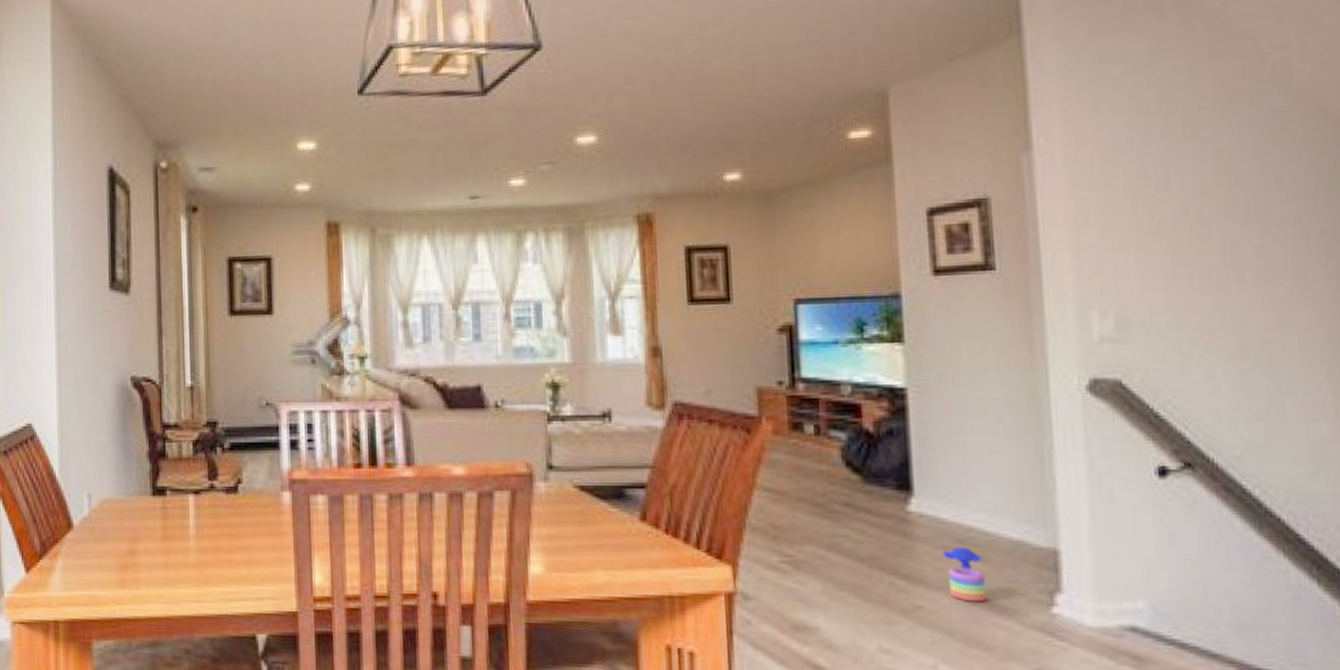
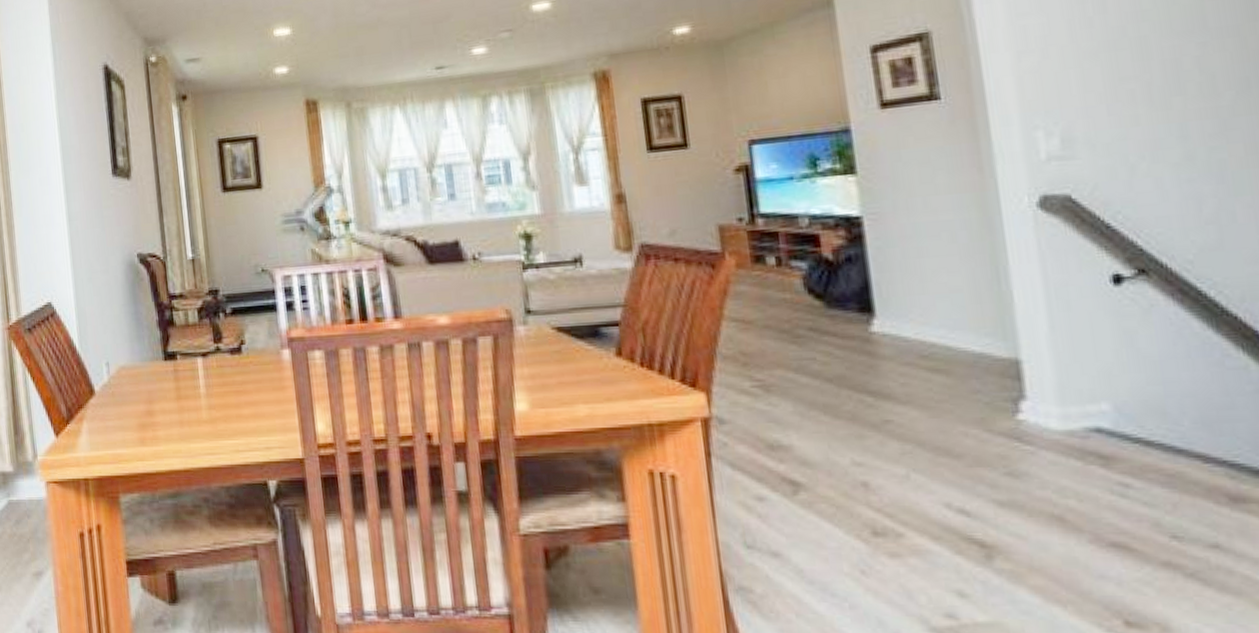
stacking toy: present [942,546,988,603] -> none [907,361,954,414]

